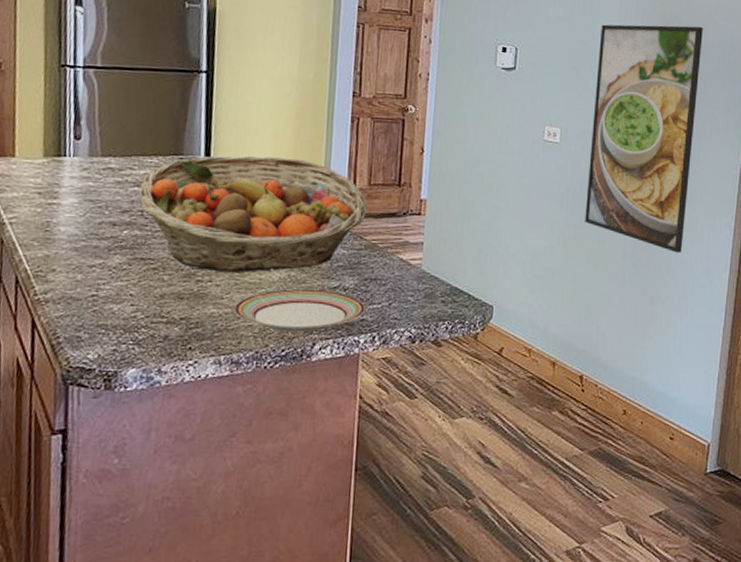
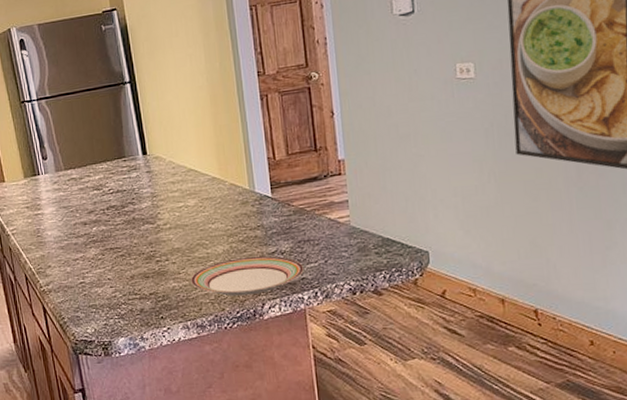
fruit basket: present [138,156,368,272] -> none [98,142,290,252]

